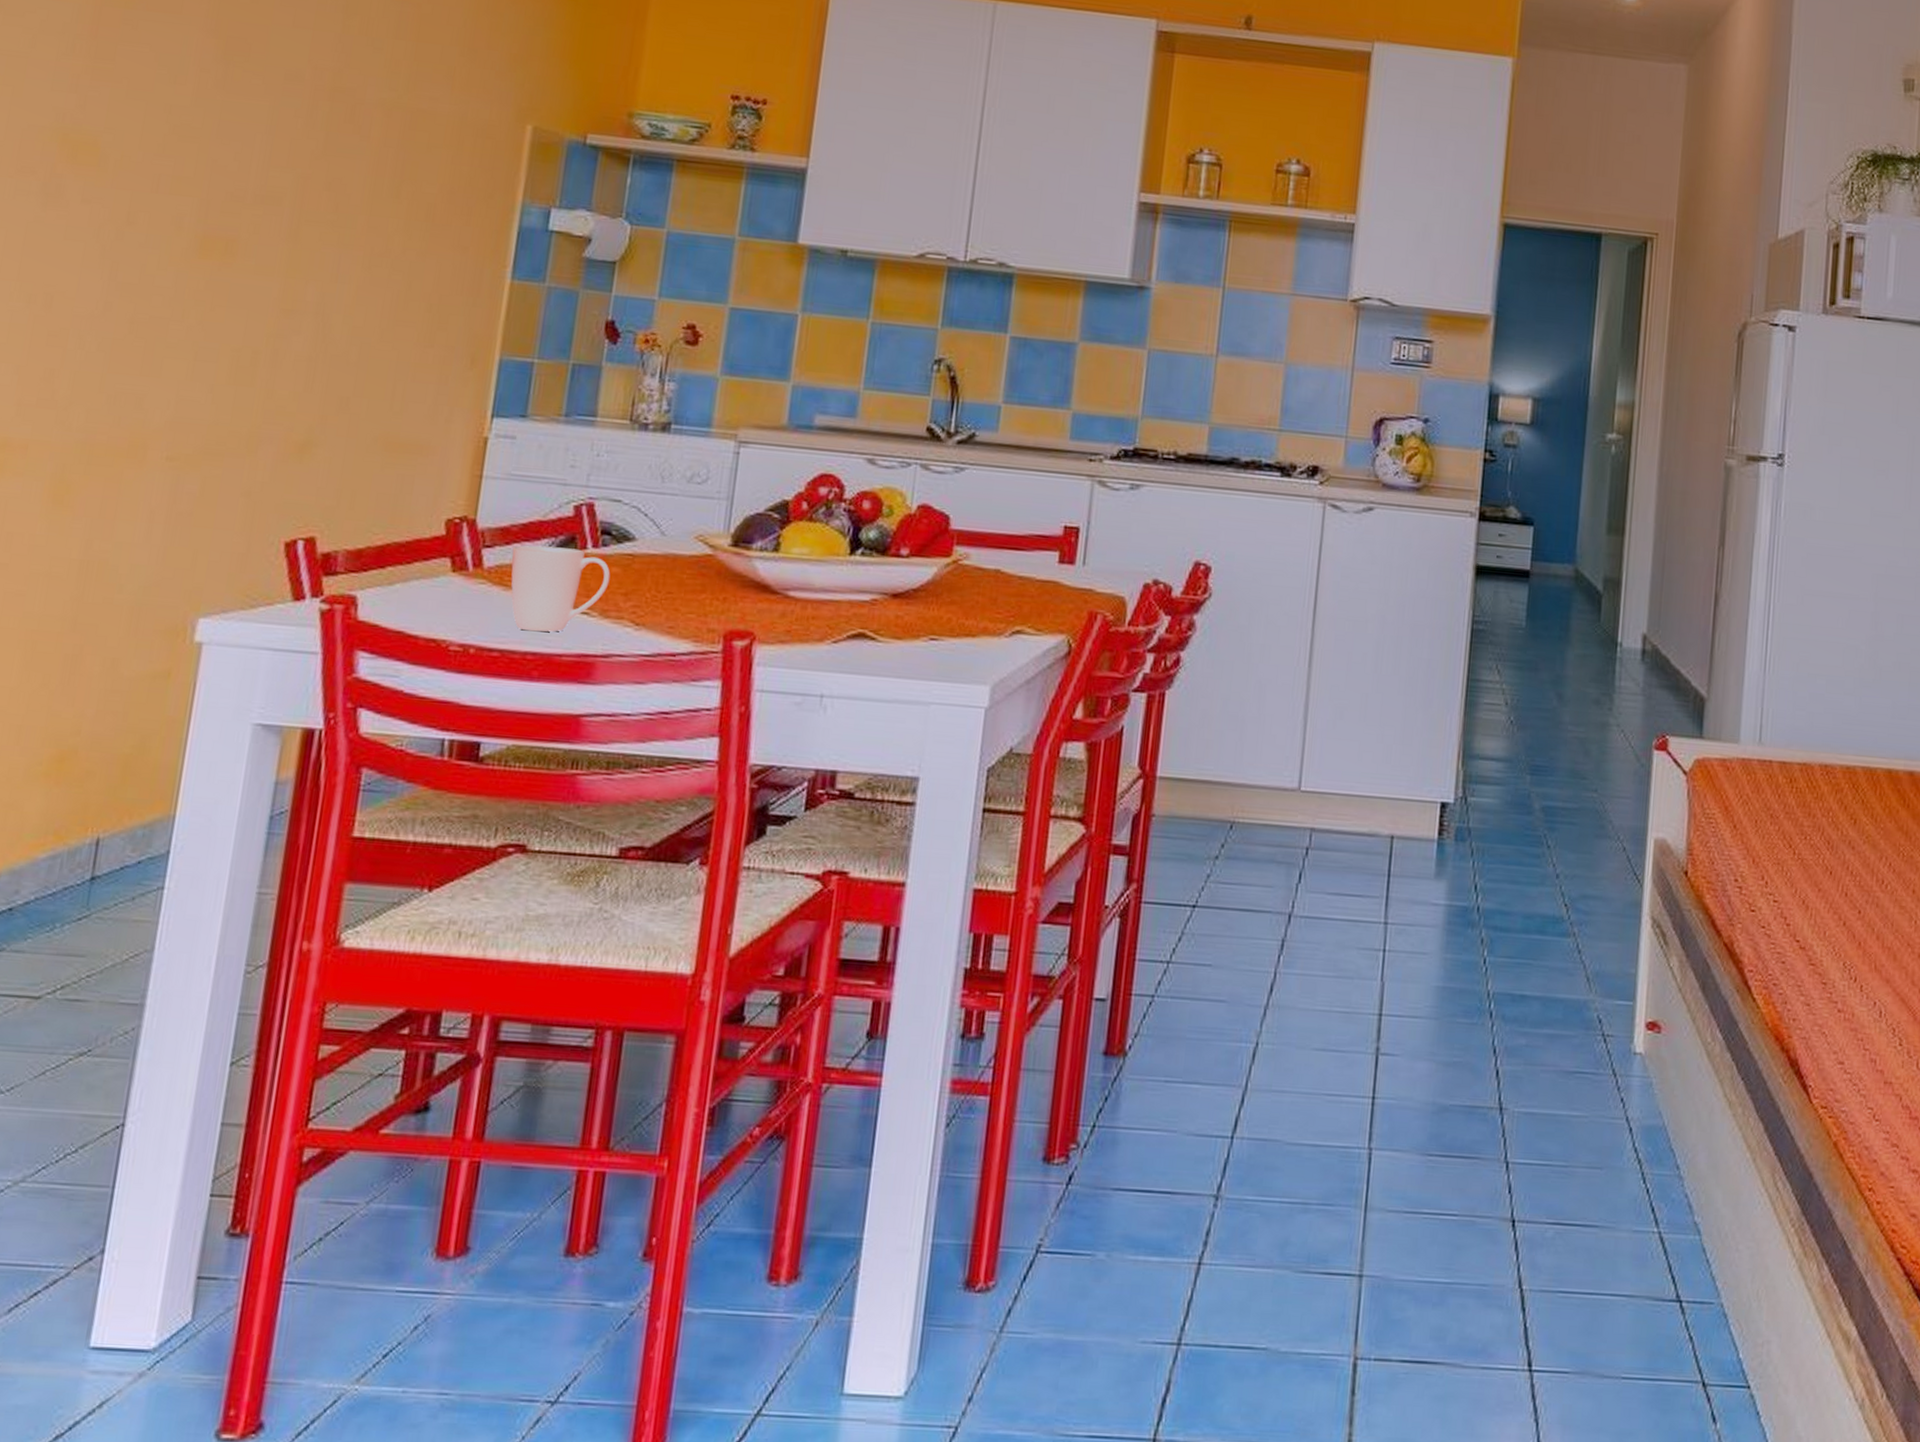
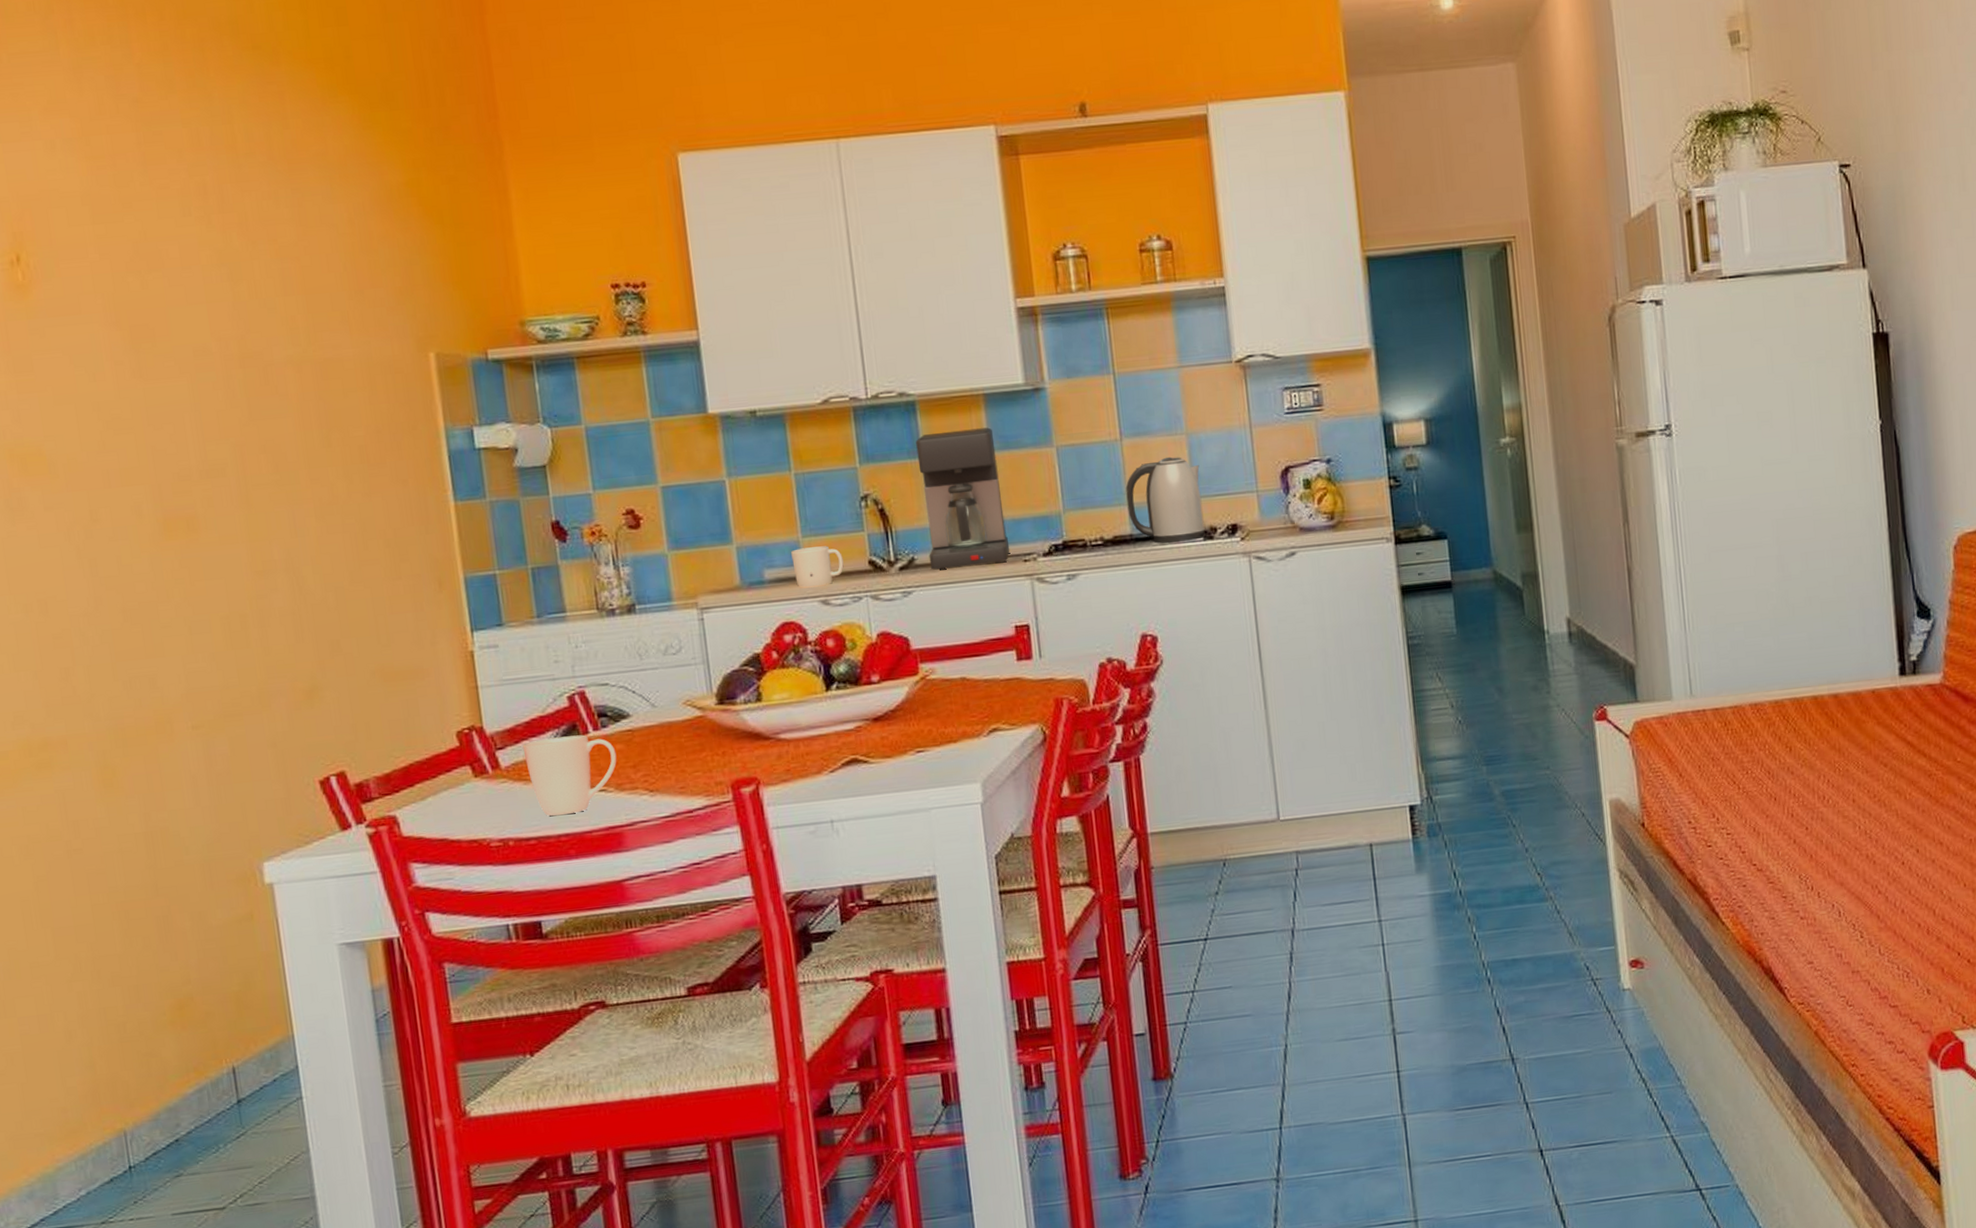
mug: none [846,400,901,445] -> present [791,546,844,589]
coffee maker: none [990,310,1086,458] -> present [915,427,1010,570]
kettle: none [1208,383,1292,475] -> present [1125,456,1206,544]

